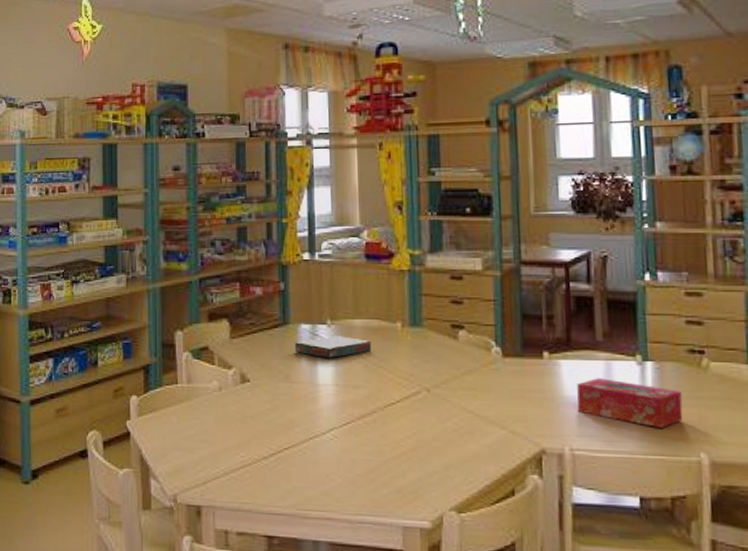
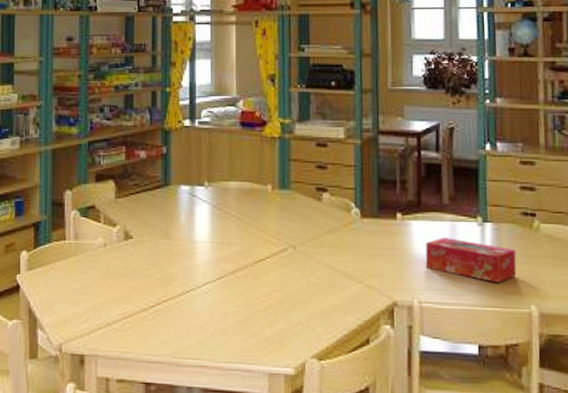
board game: present [295,336,372,358] -> none [175,197,244,217]

